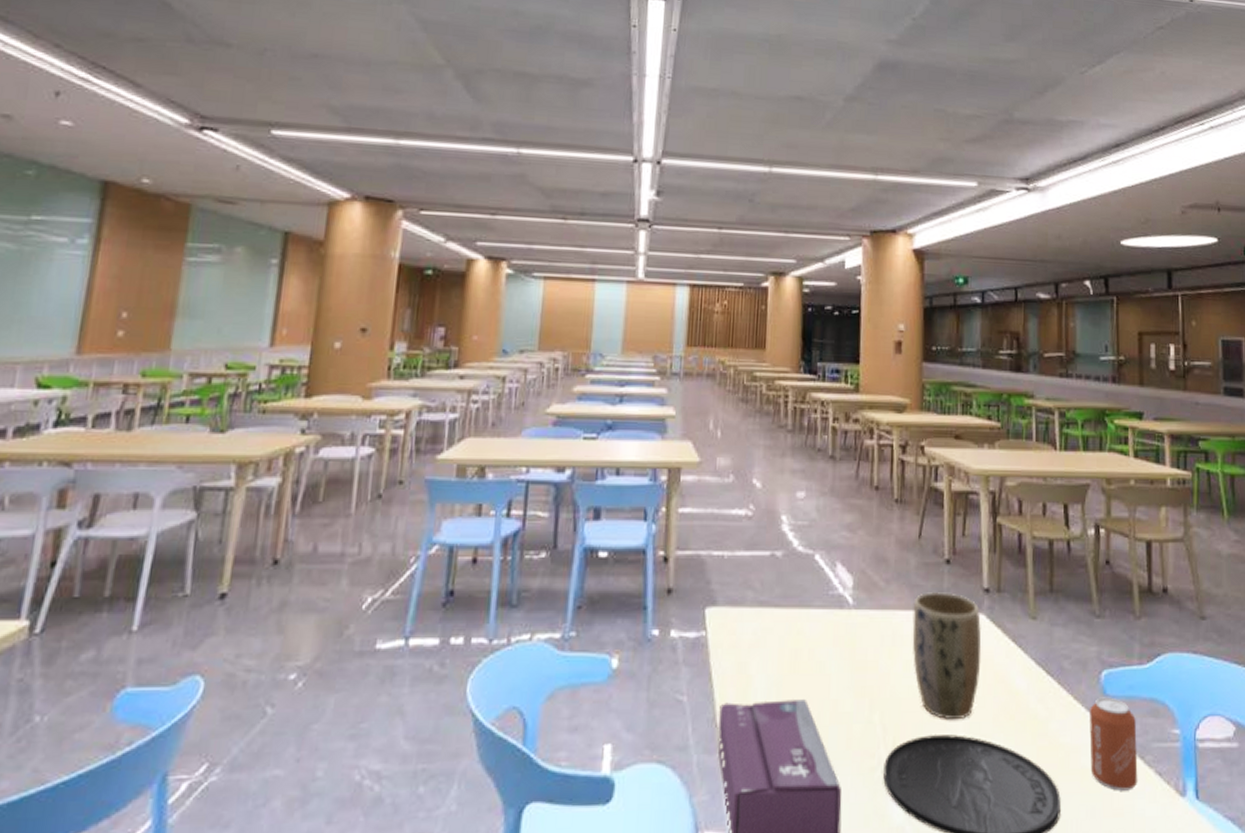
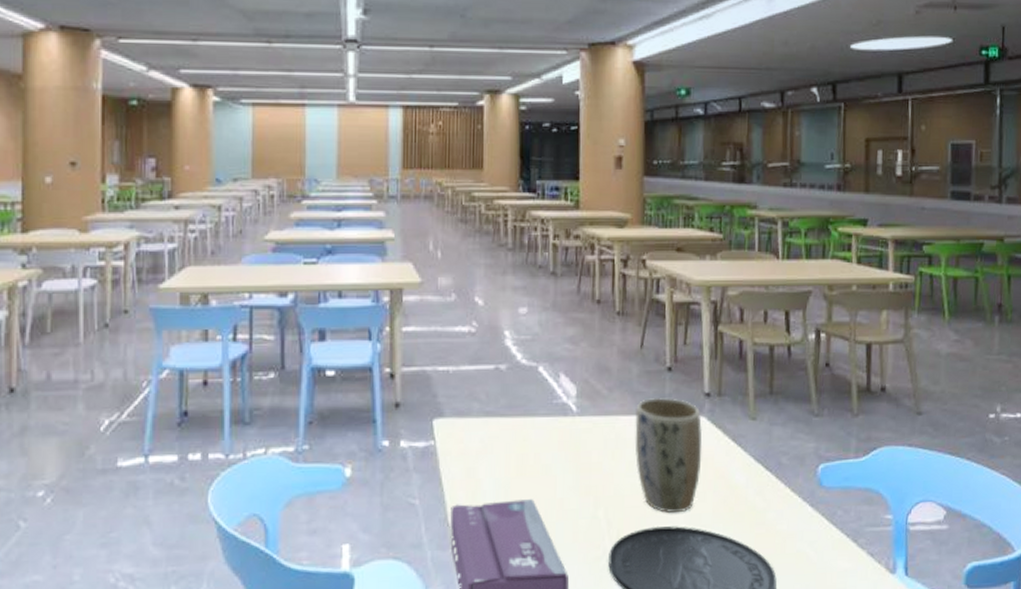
can: present [1089,697,1138,791] -> none [805,488,851,571]

